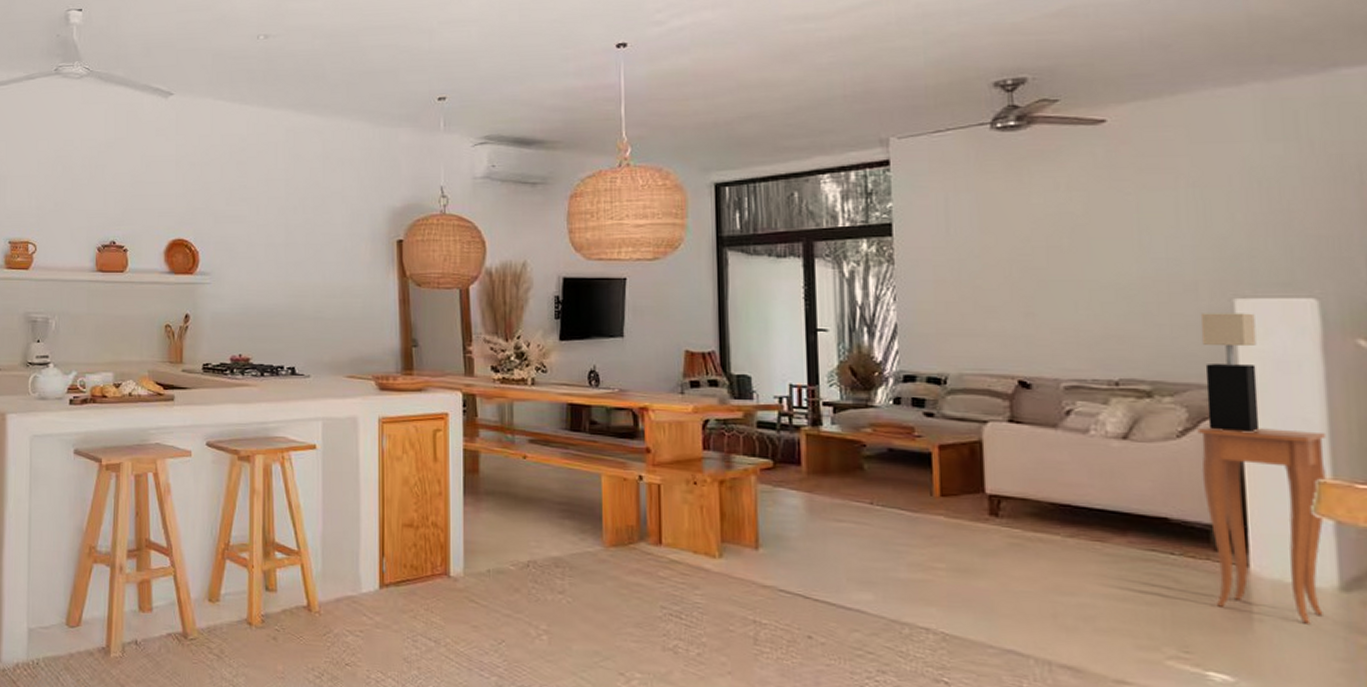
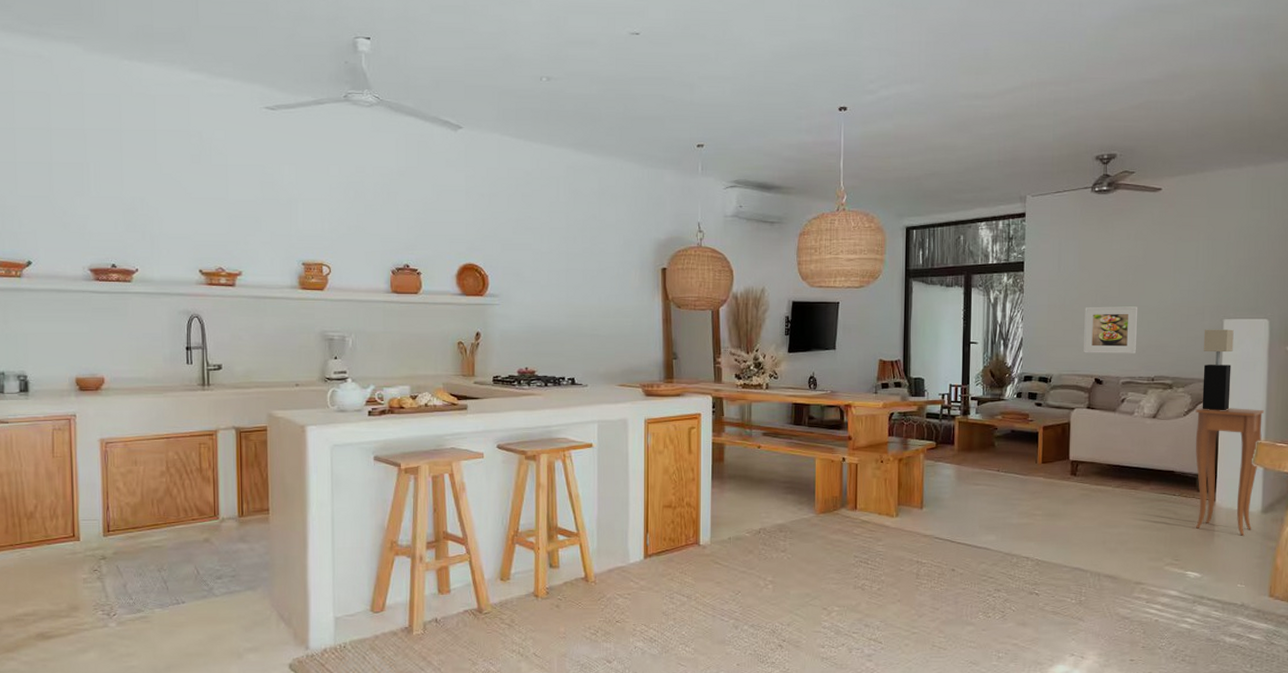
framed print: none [993,281,1084,348] -> present [1084,306,1137,355]

